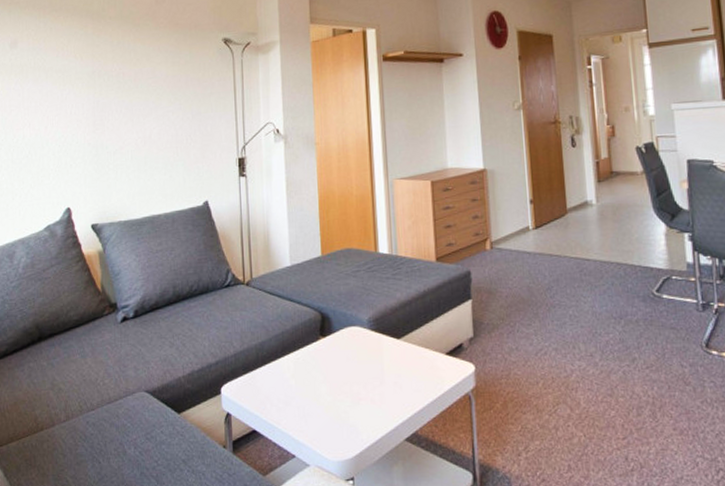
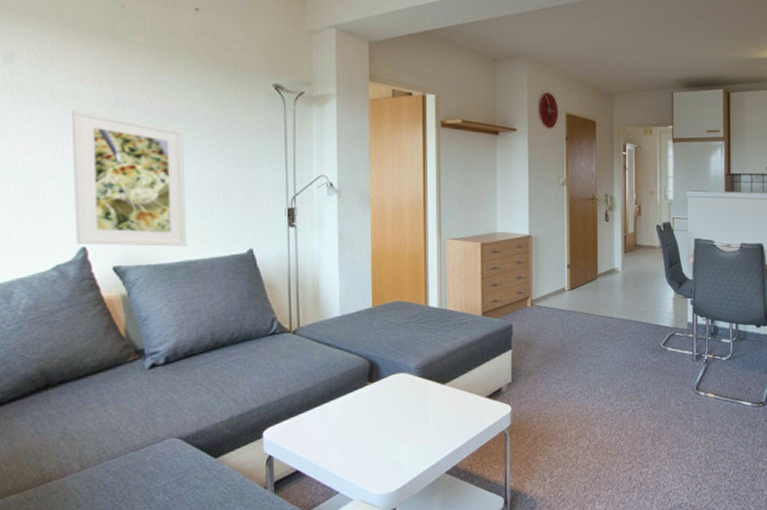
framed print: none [59,82,152,205] -> present [72,109,188,247]

